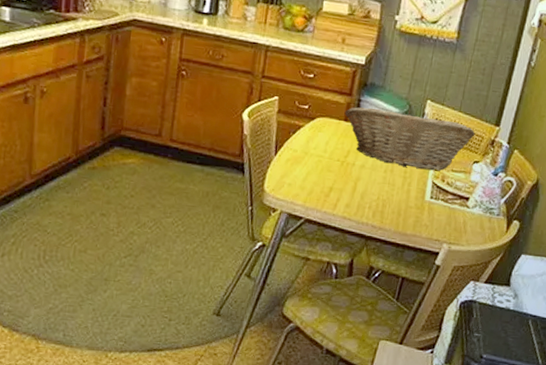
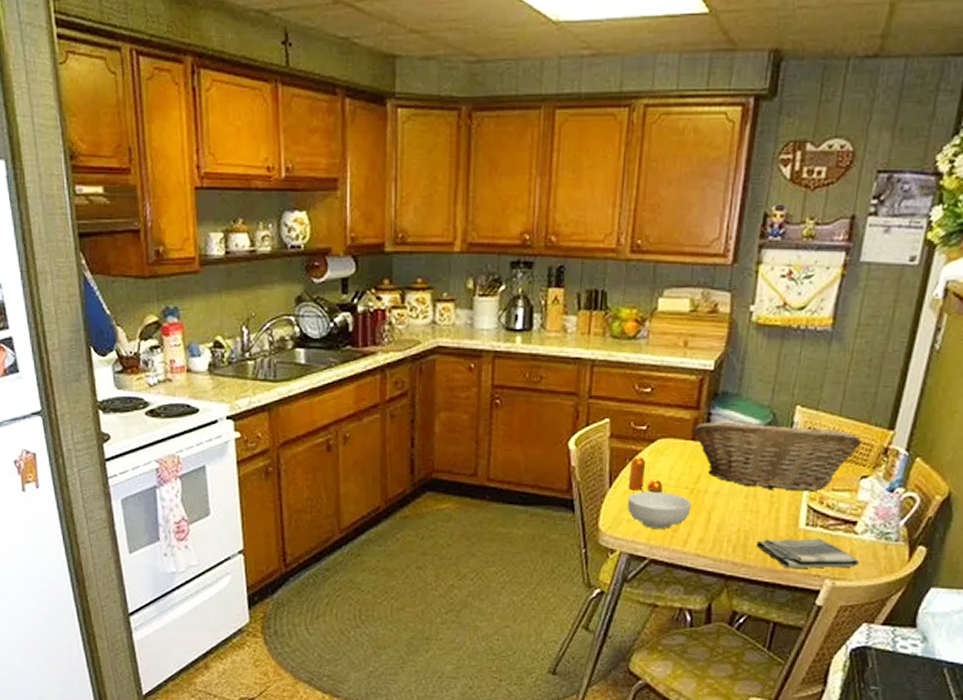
cereal bowl: none [289,161,342,194] -> present [628,491,692,529]
pepper shaker: none [290,130,319,162] -> present [628,456,663,491]
dish towel: none [391,208,470,235] -> present [756,538,860,569]

